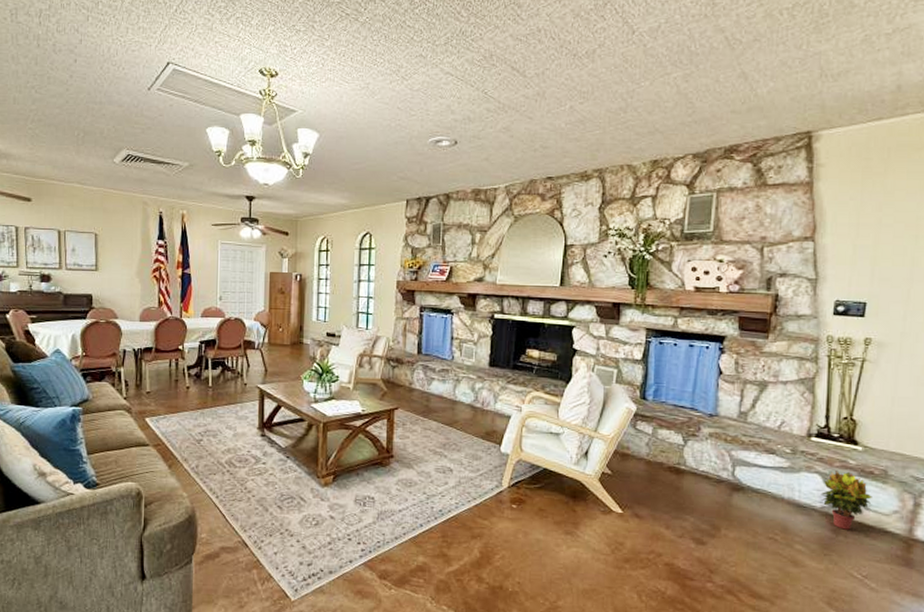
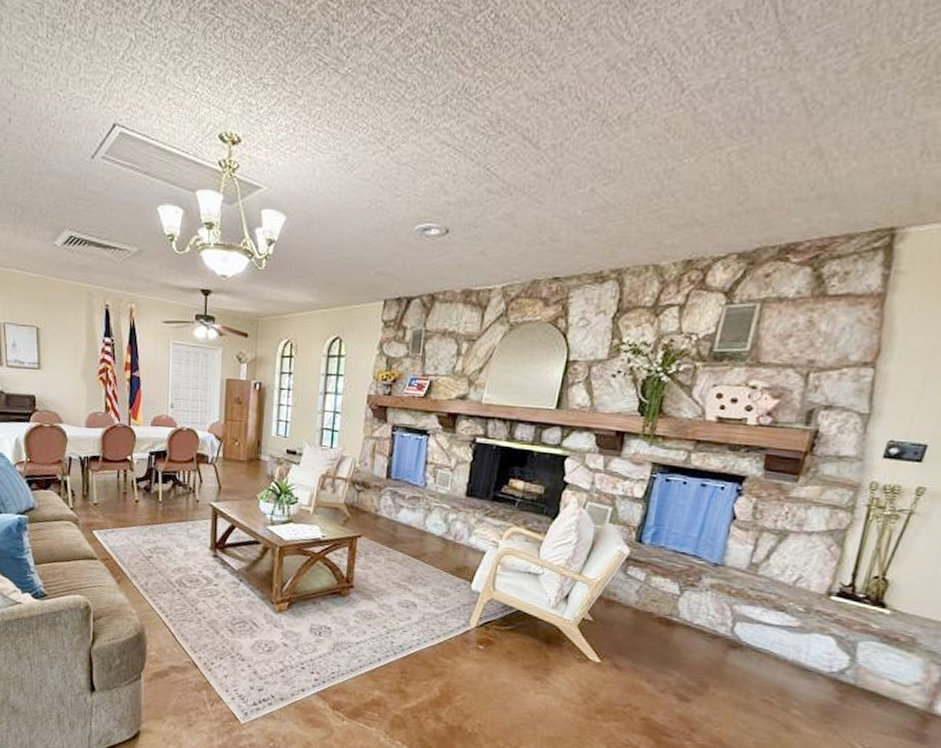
potted plant: present [821,471,873,530] -> none [831,634,892,699]

